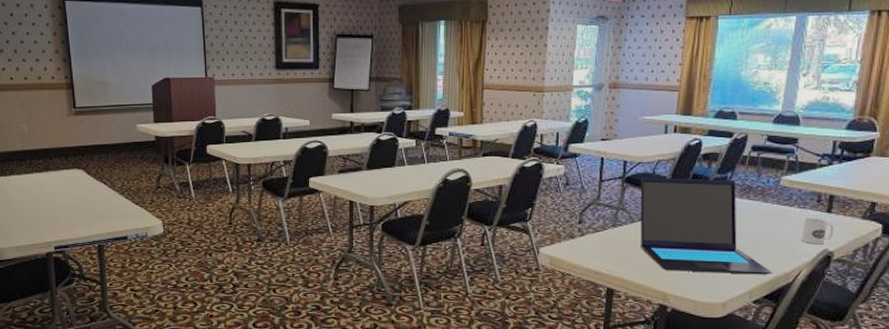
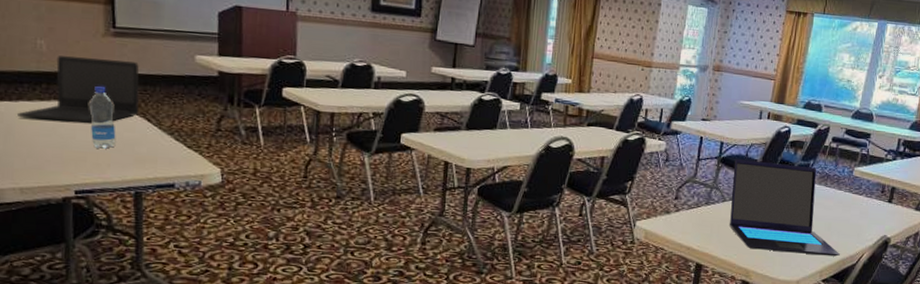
laptop: none [11,135,96,189] -> present [18,56,139,123]
bottle: none [61,157,82,210] -> present [89,85,116,149]
mug: present [801,218,834,245] -> none [866,206,893,231]

